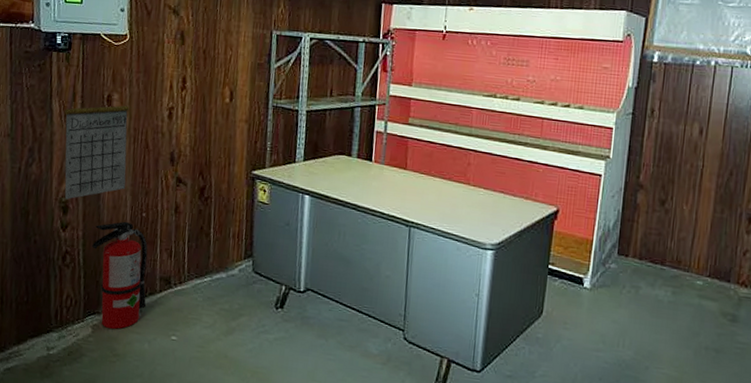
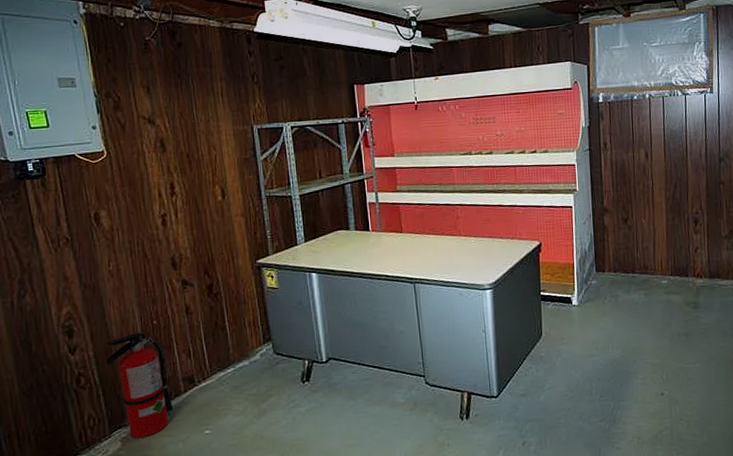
calendar: present [64,90,129,200] -> none [51,212,131,323]

